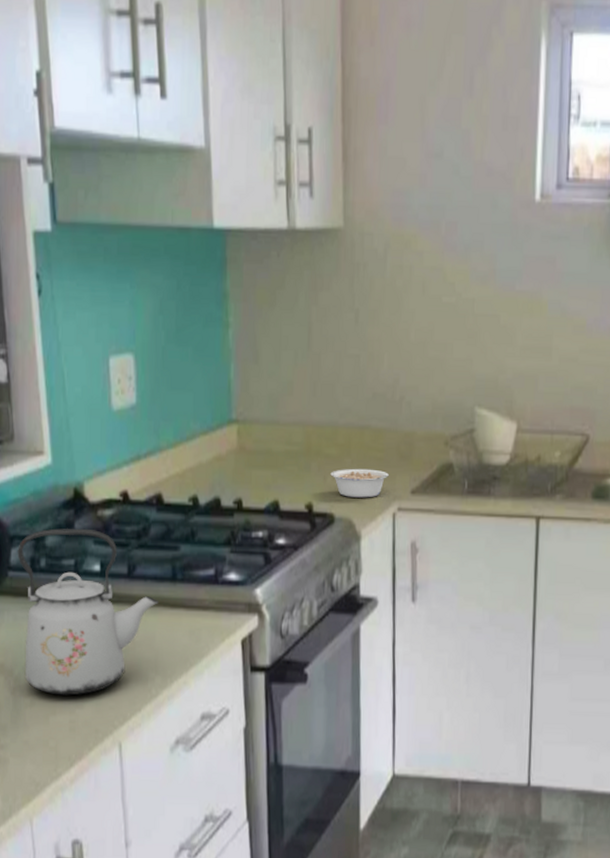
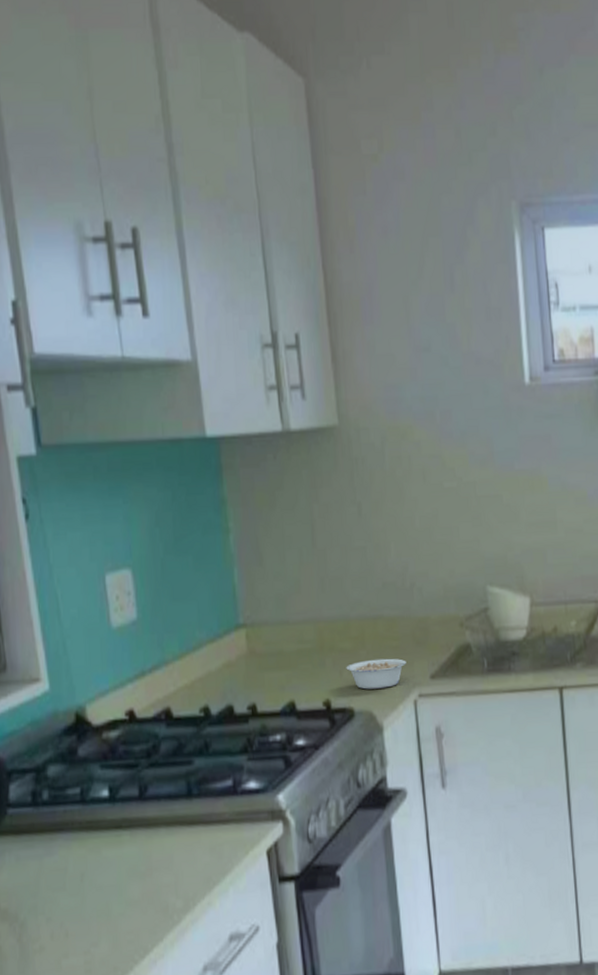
kettle: present [17,528,160,696] -> none [16,753,176,936]

